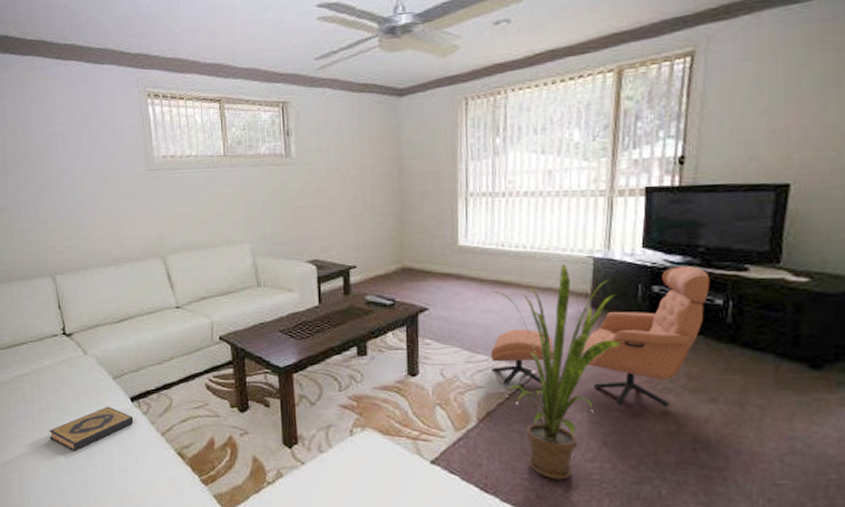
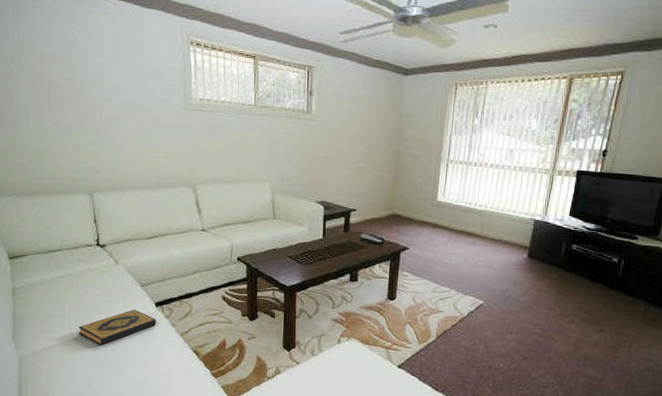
house plant: present [491,264,621,480] -> none [458,223,546,383]
armchair: present [491,266,710,407] -> none [451,232,612,334]

